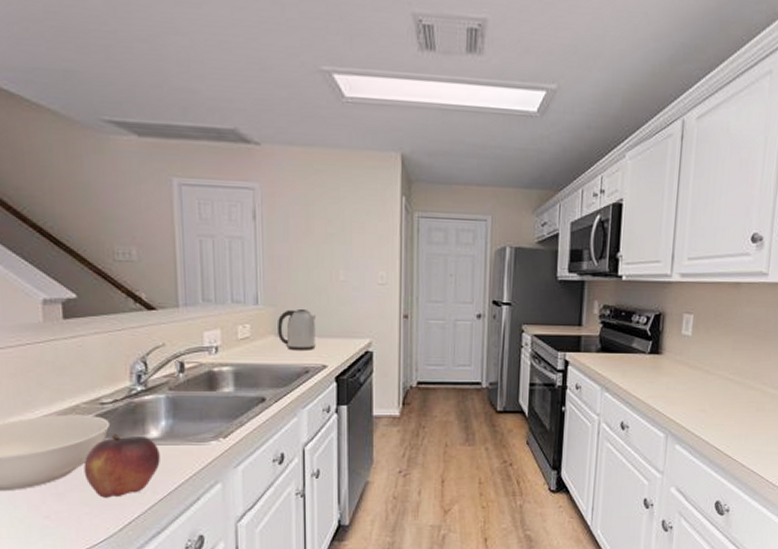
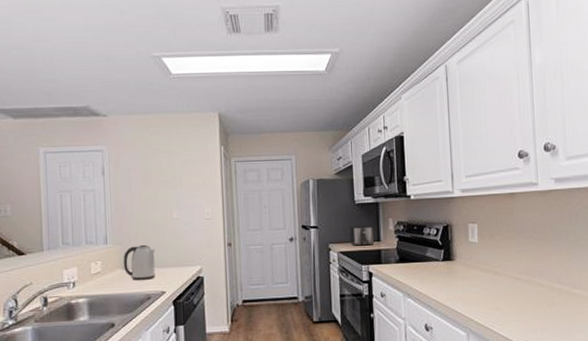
toaster: none [547,307,575,330] -> present [350,226,374,246]

